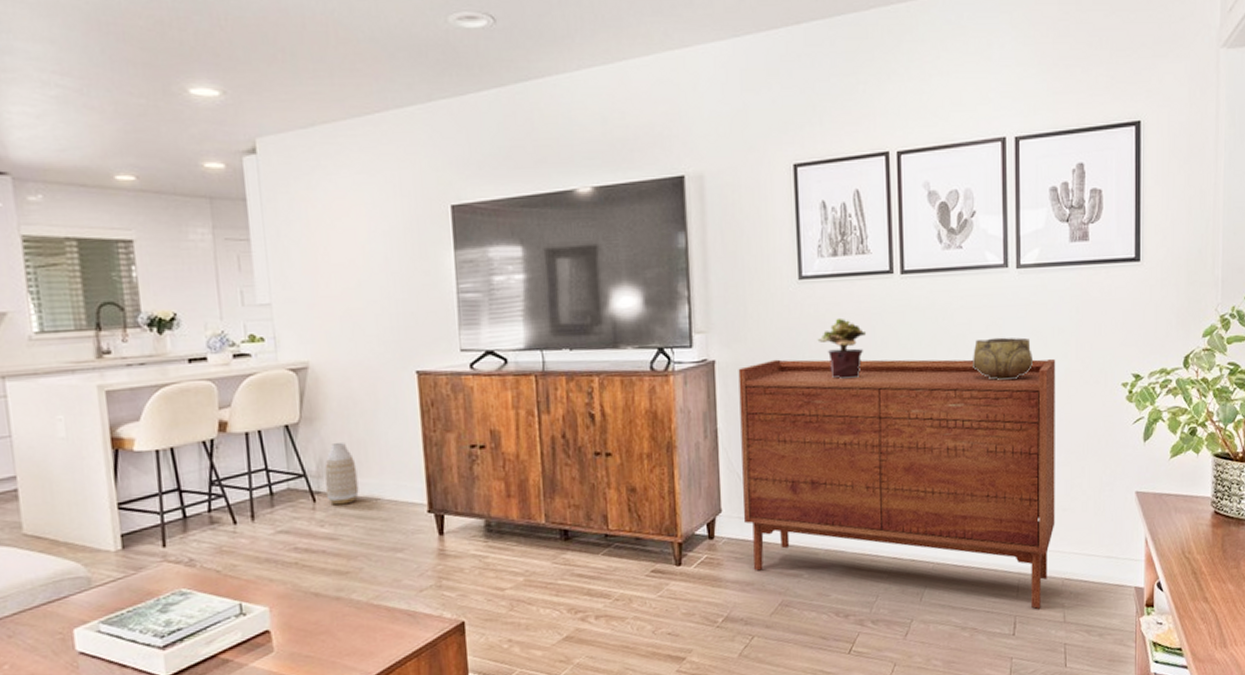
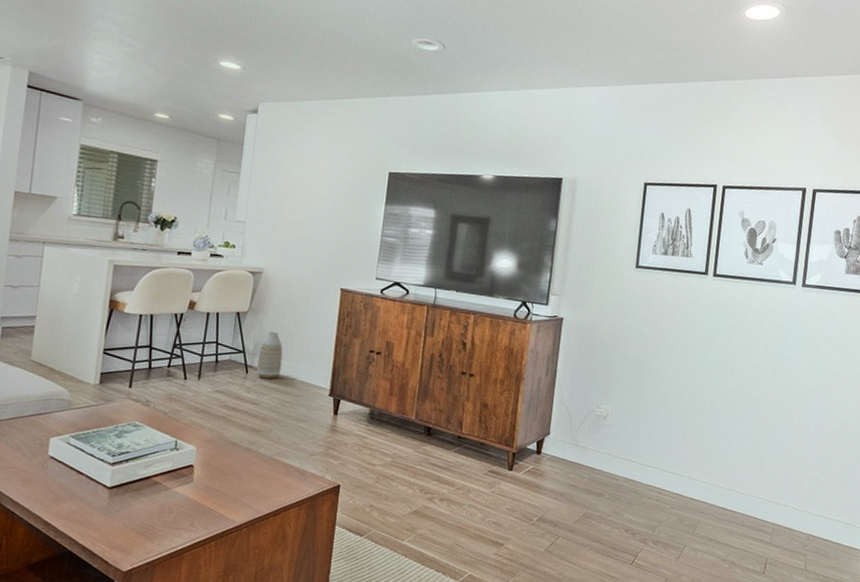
sideboard: present [738,359,1056,609] -> none [565,324,824,555]
potted plant: present [817,317,867,379] -> none [643,301,681,349]
decorative bowl: present [971,337,1034,381] -> none [758,336,807,371]

